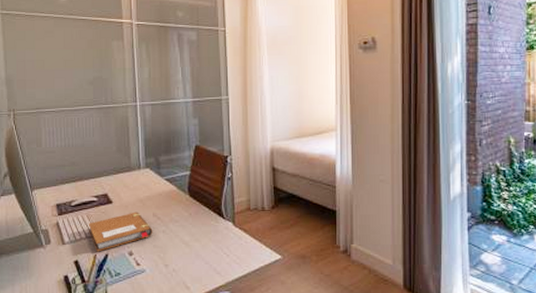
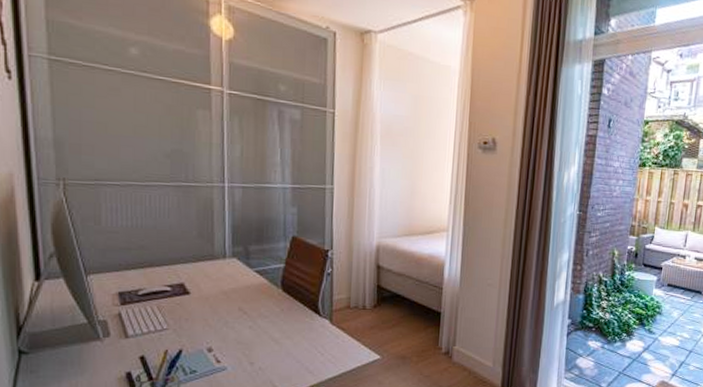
notebook: present [88,212,153,252] -> none [158,304,238,347]

